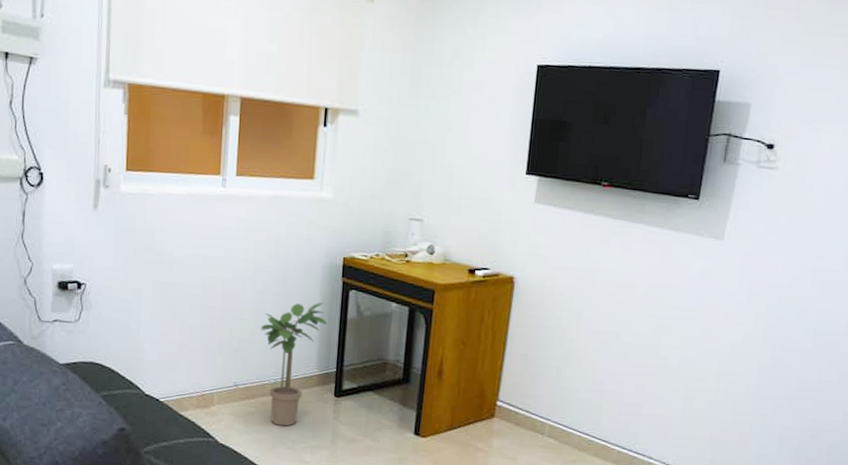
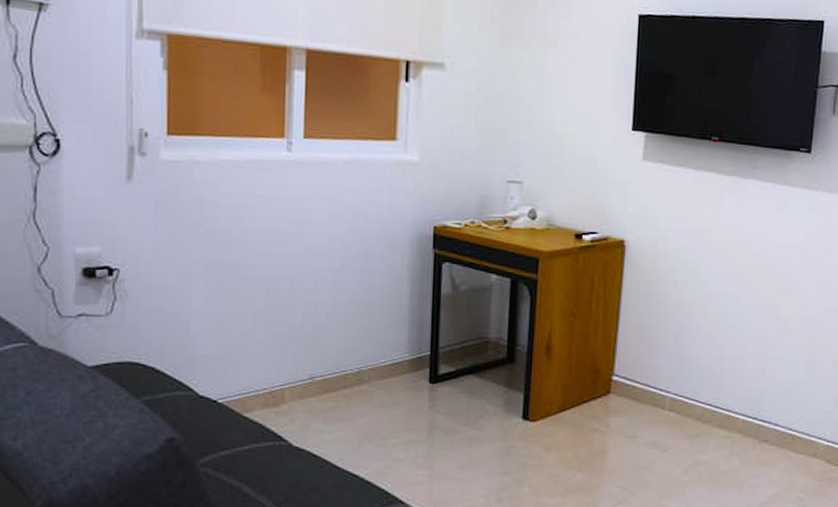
potted plant: present [261,302,327,427] -> none [339,277,418,421]

